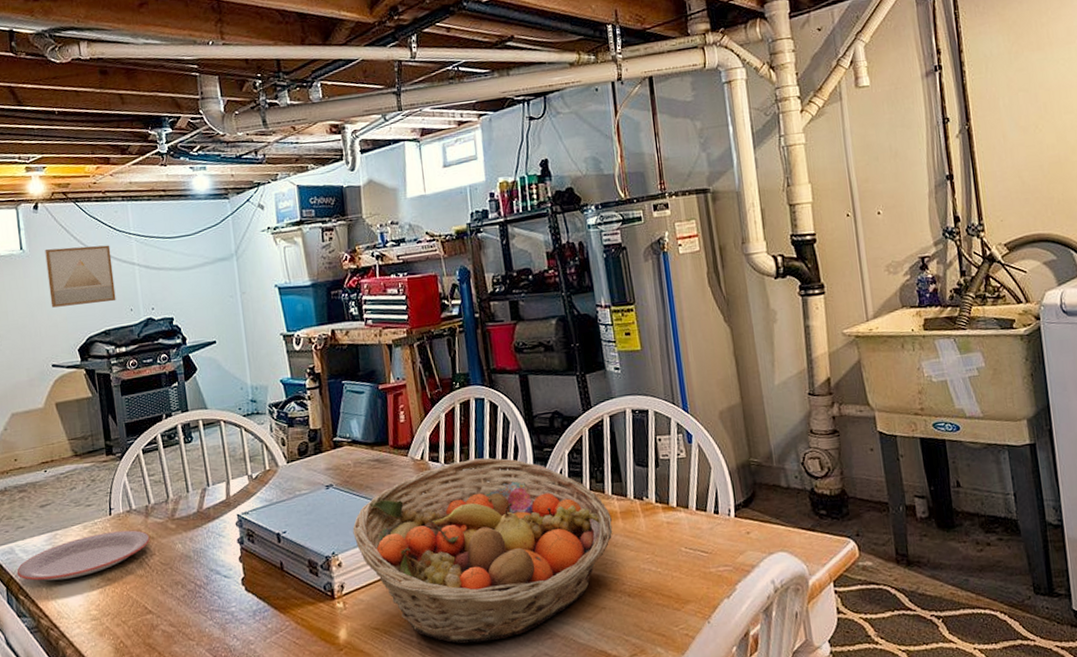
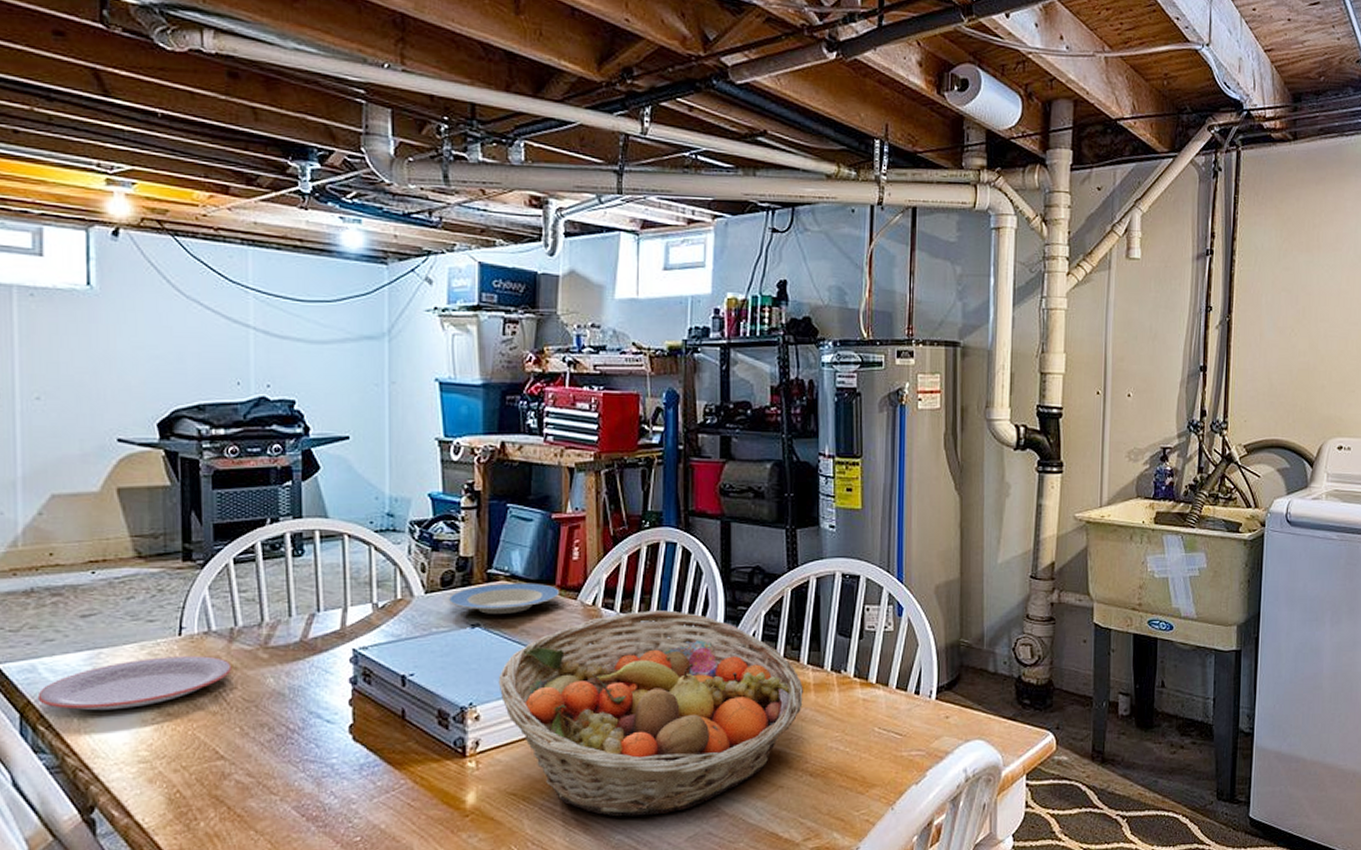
wall art: present [45,245,116,308] -> none [123,291,219,370]
plate: none [305,445,394,476] -> present [448,583,560,614]

